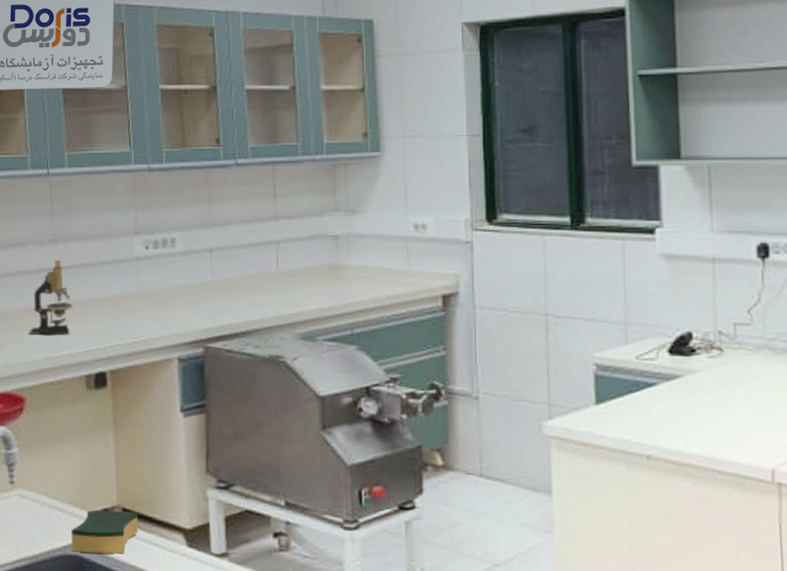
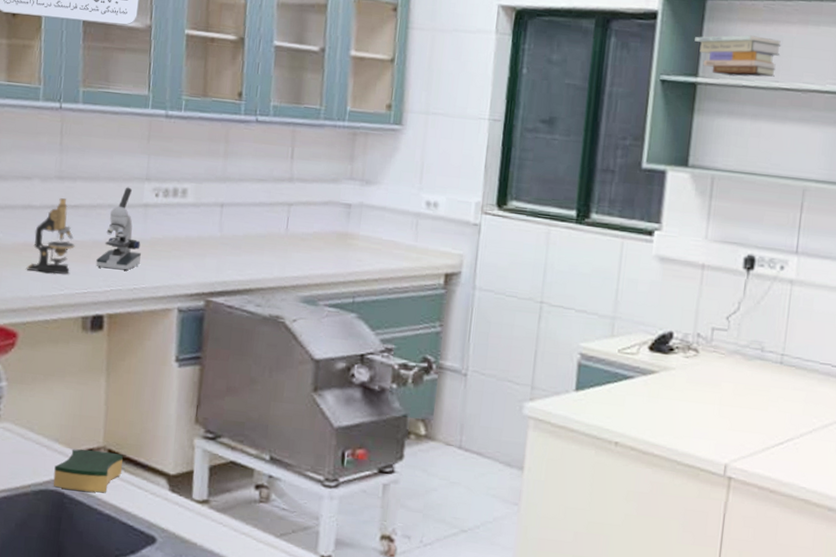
microscope: none [94,242,137,325] -> present [96,187,141,271]
books: none [668,19,760,63] -> present [695,35,781,77]

